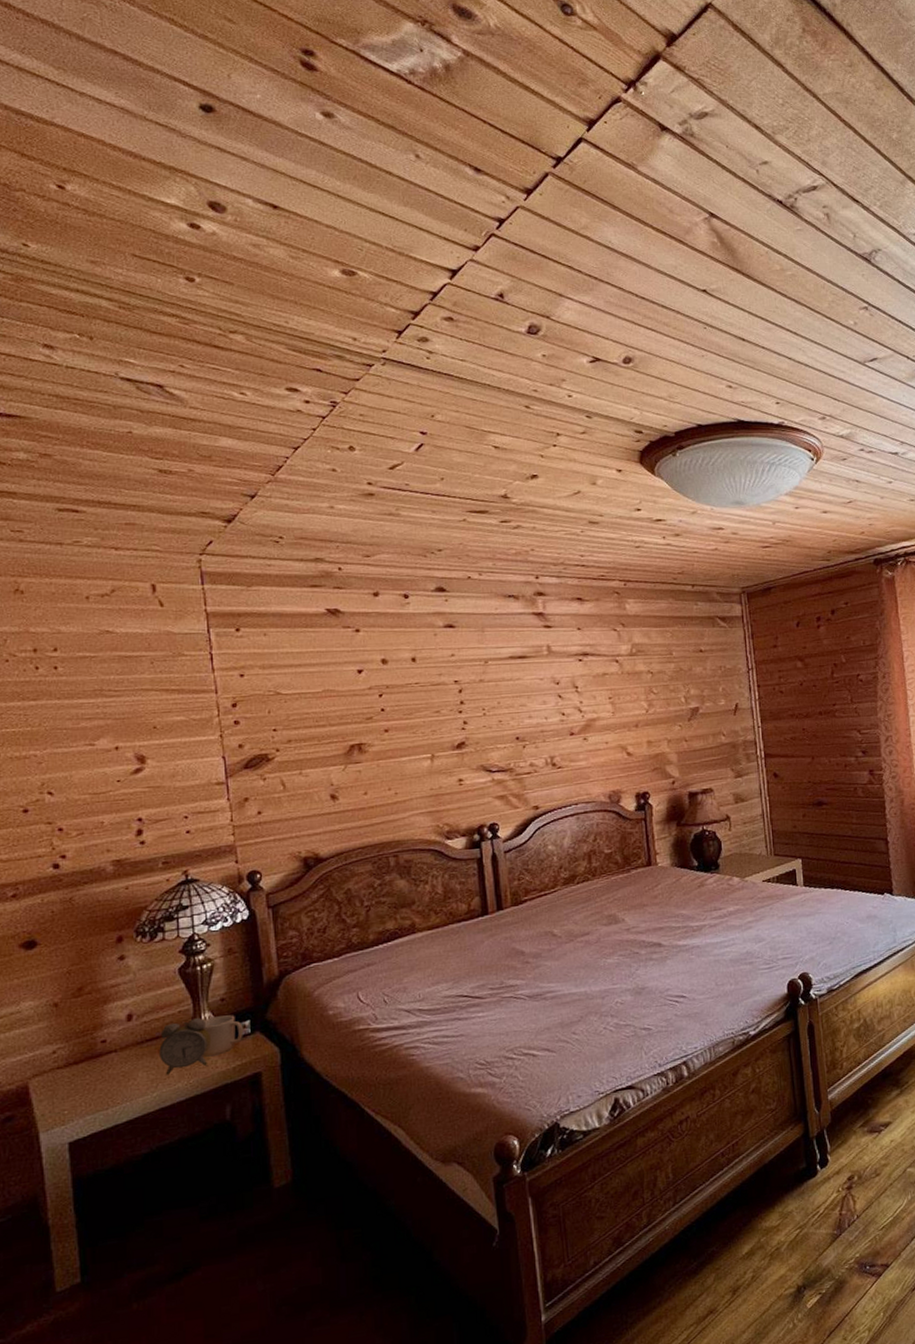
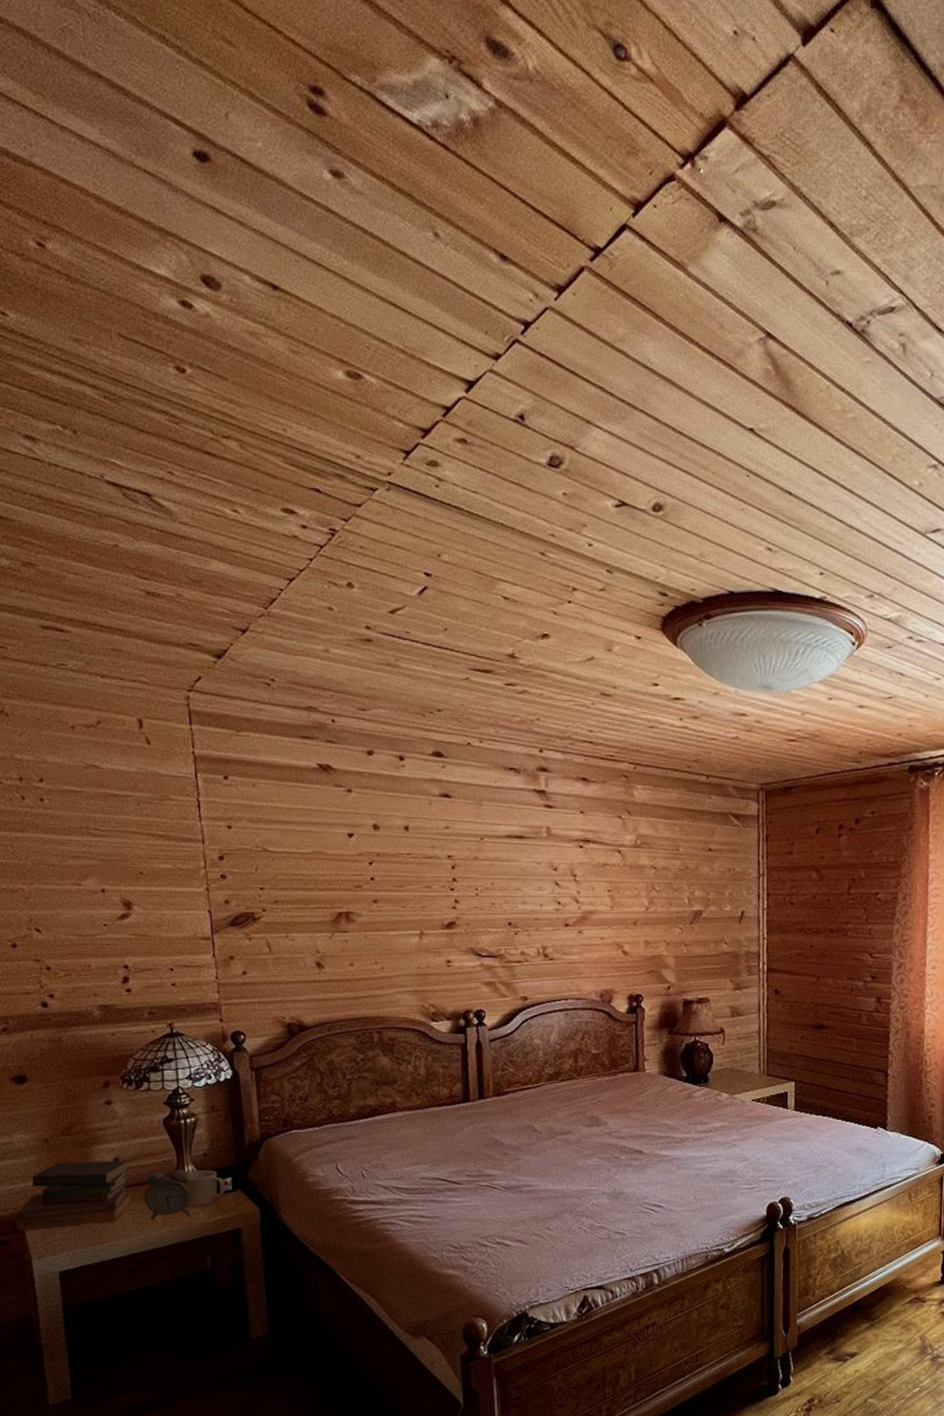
books: none [23,1016,146,1105] -> present [16,1161,132,1231]

